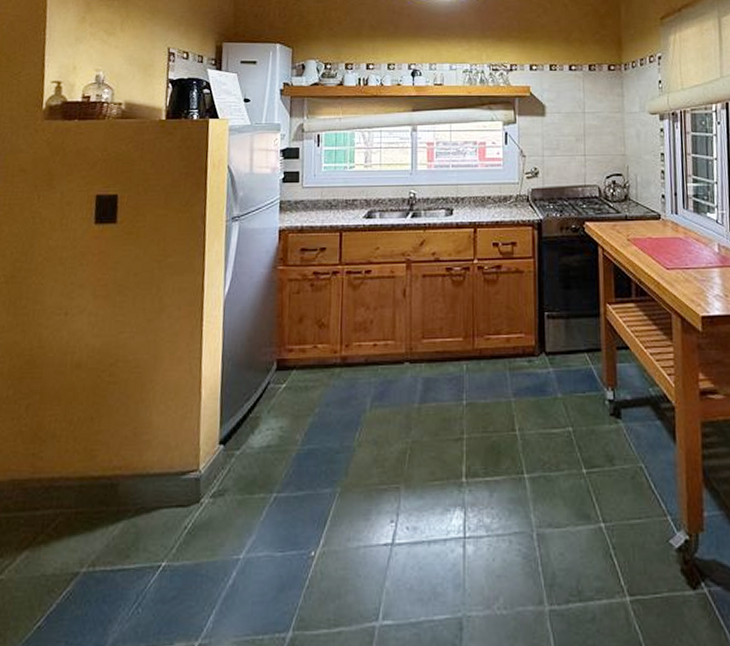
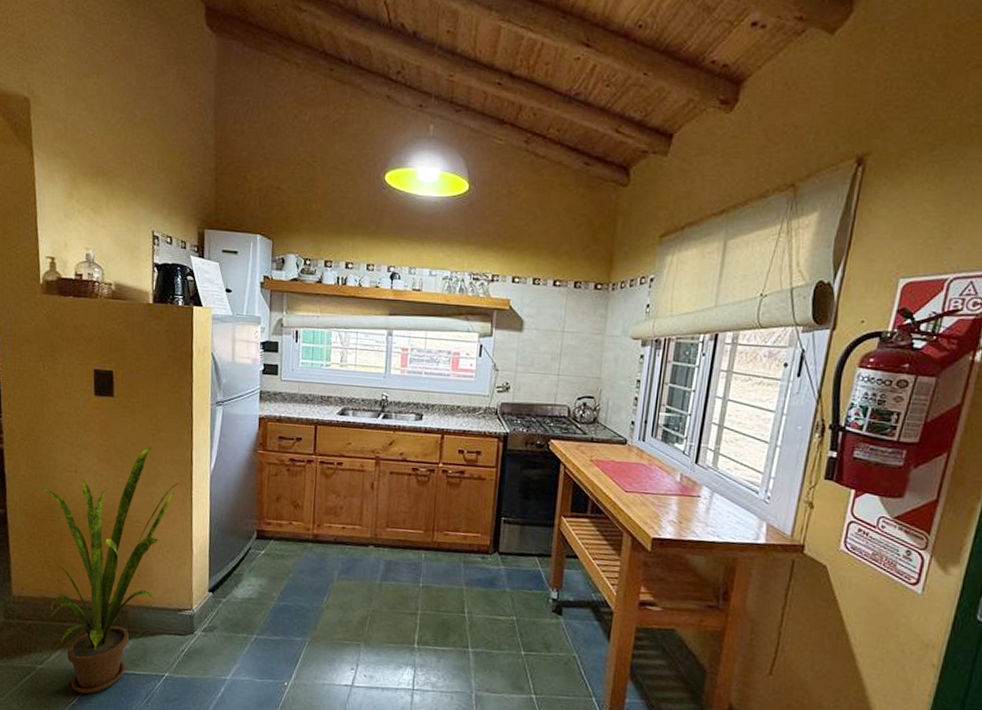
house plant: none [15,274,188,608] -> present [35,445,179,694]

